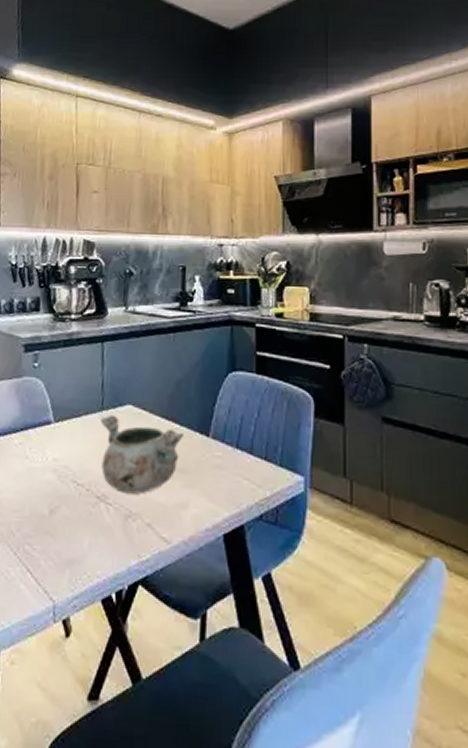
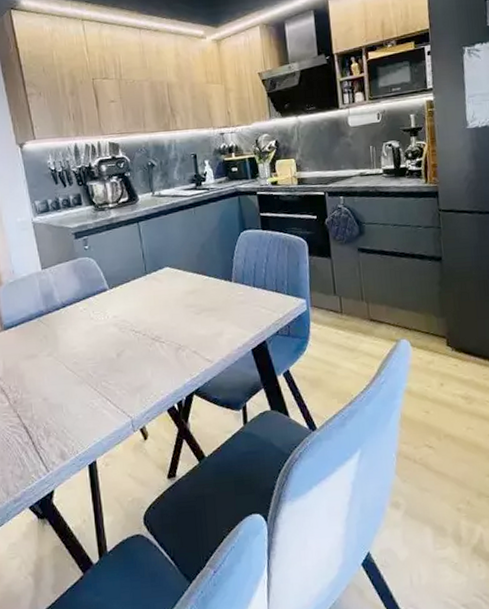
decorative bowl: present [100,414,184,494] -> none [146,276,212,333]

